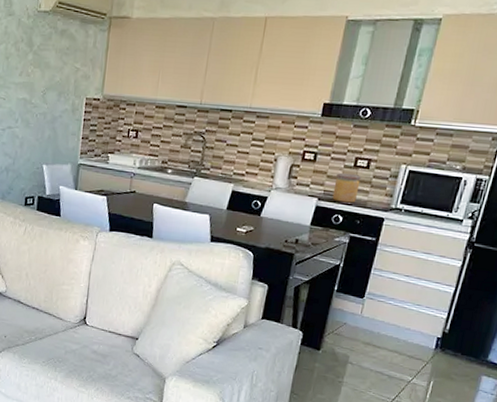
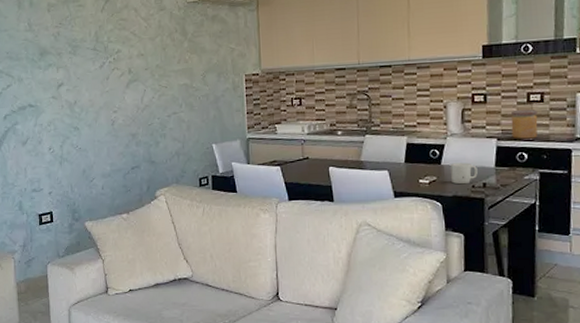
mug: none [267,216,294,239] -> present [451,162,478,185]

